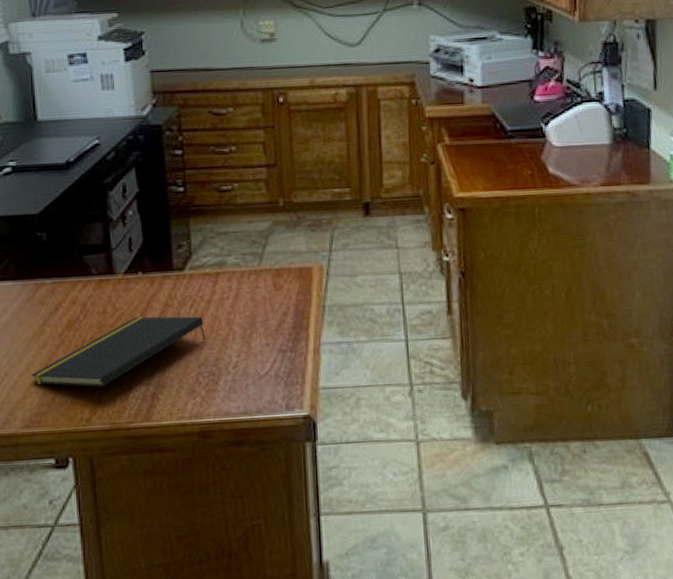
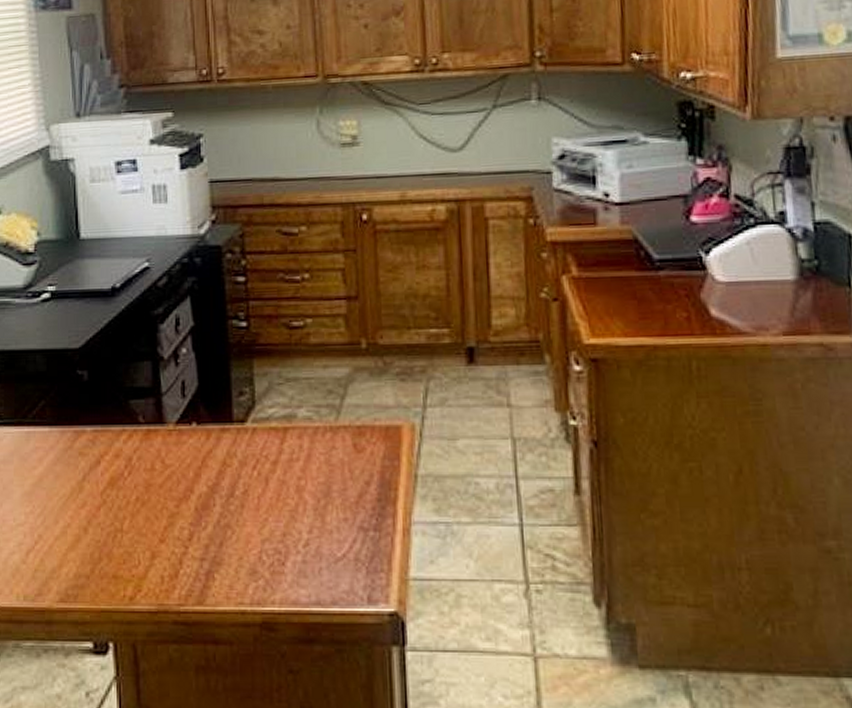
notepad: present [31,316,206,387] -> none [68,477,271,559]

